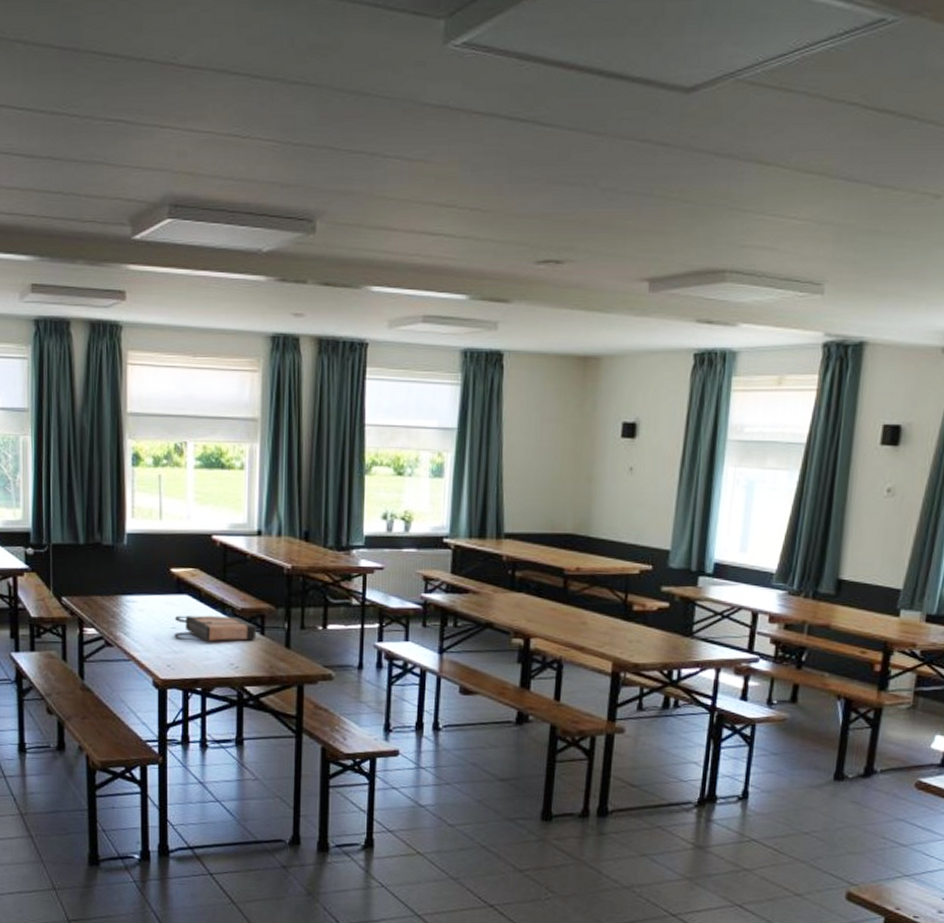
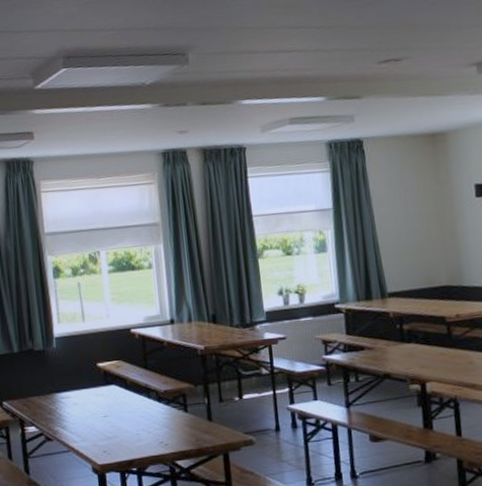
shopping bag: present [174,615,257,642] -> none [105,398,181,427]

